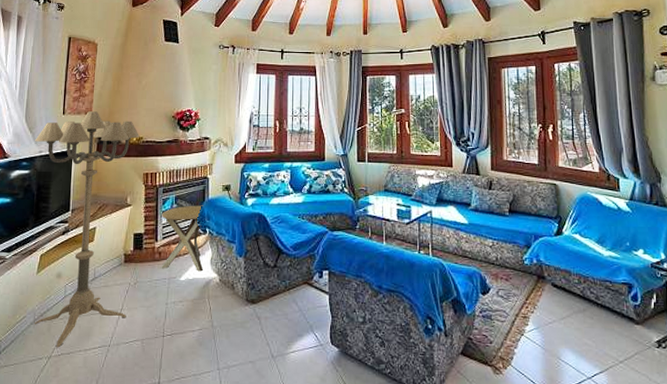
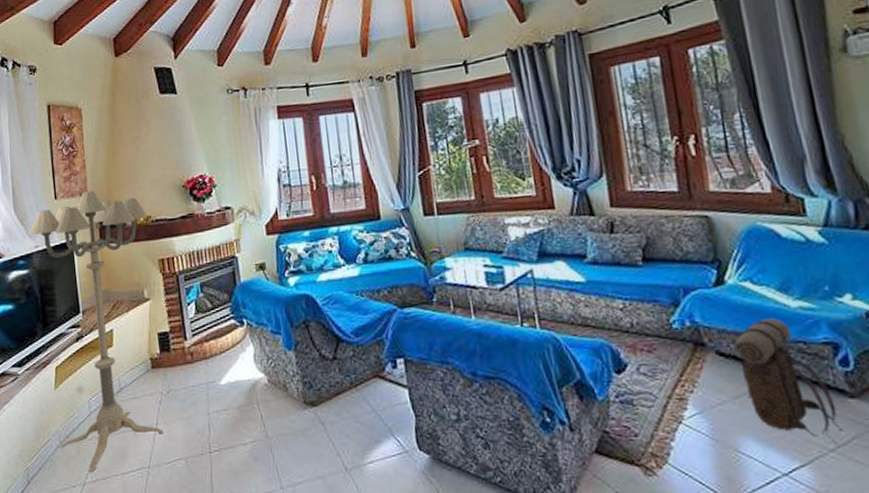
side table: present [161,205,204,272] -> none [187,291,247,372]
backpack: none [564,262,630,357] -> present [733,318,844,443]

